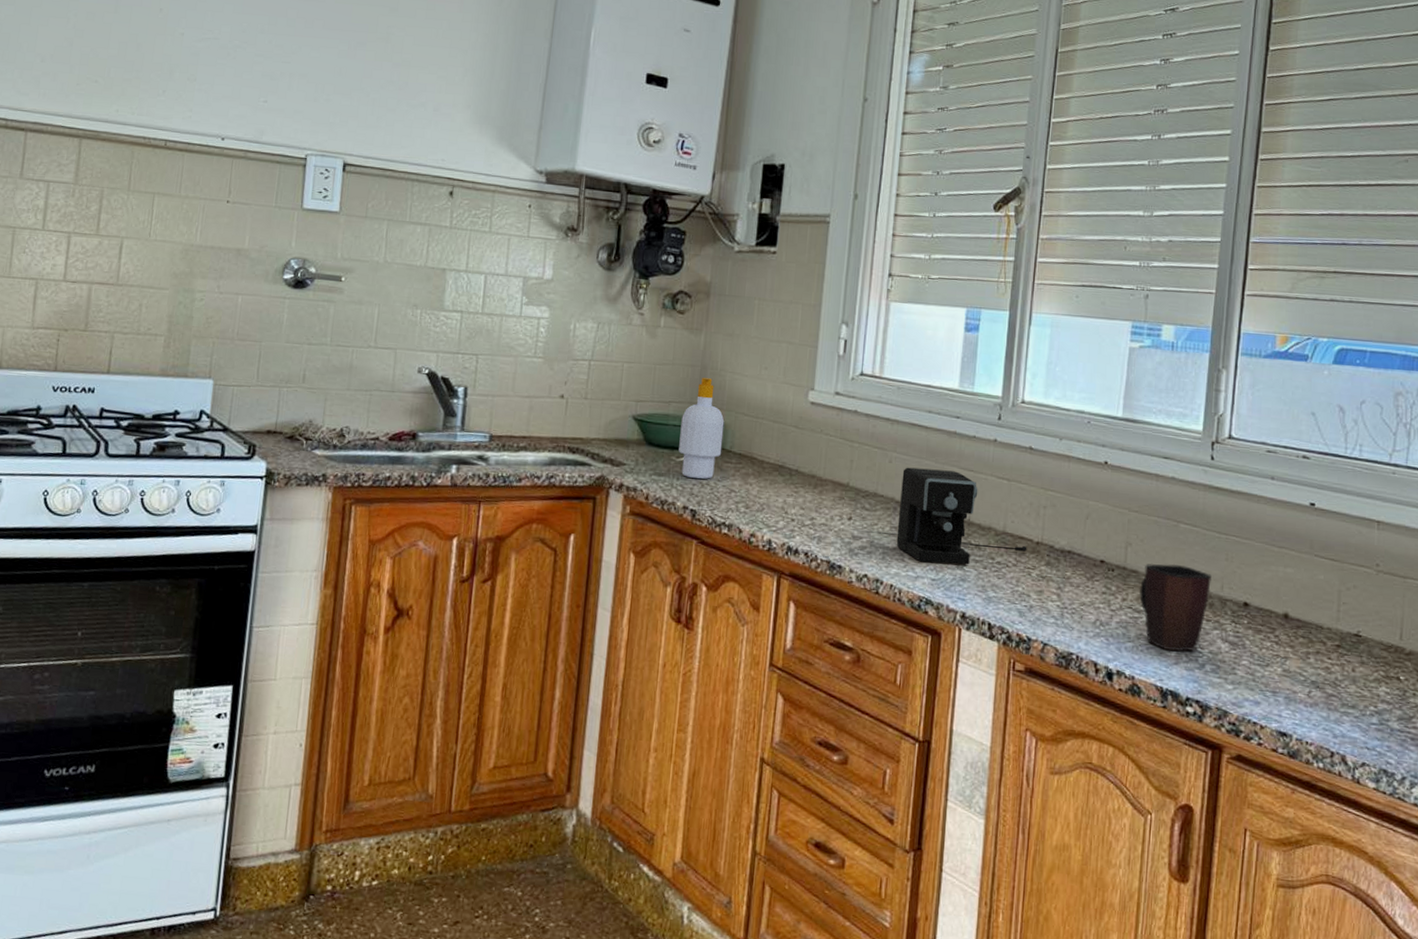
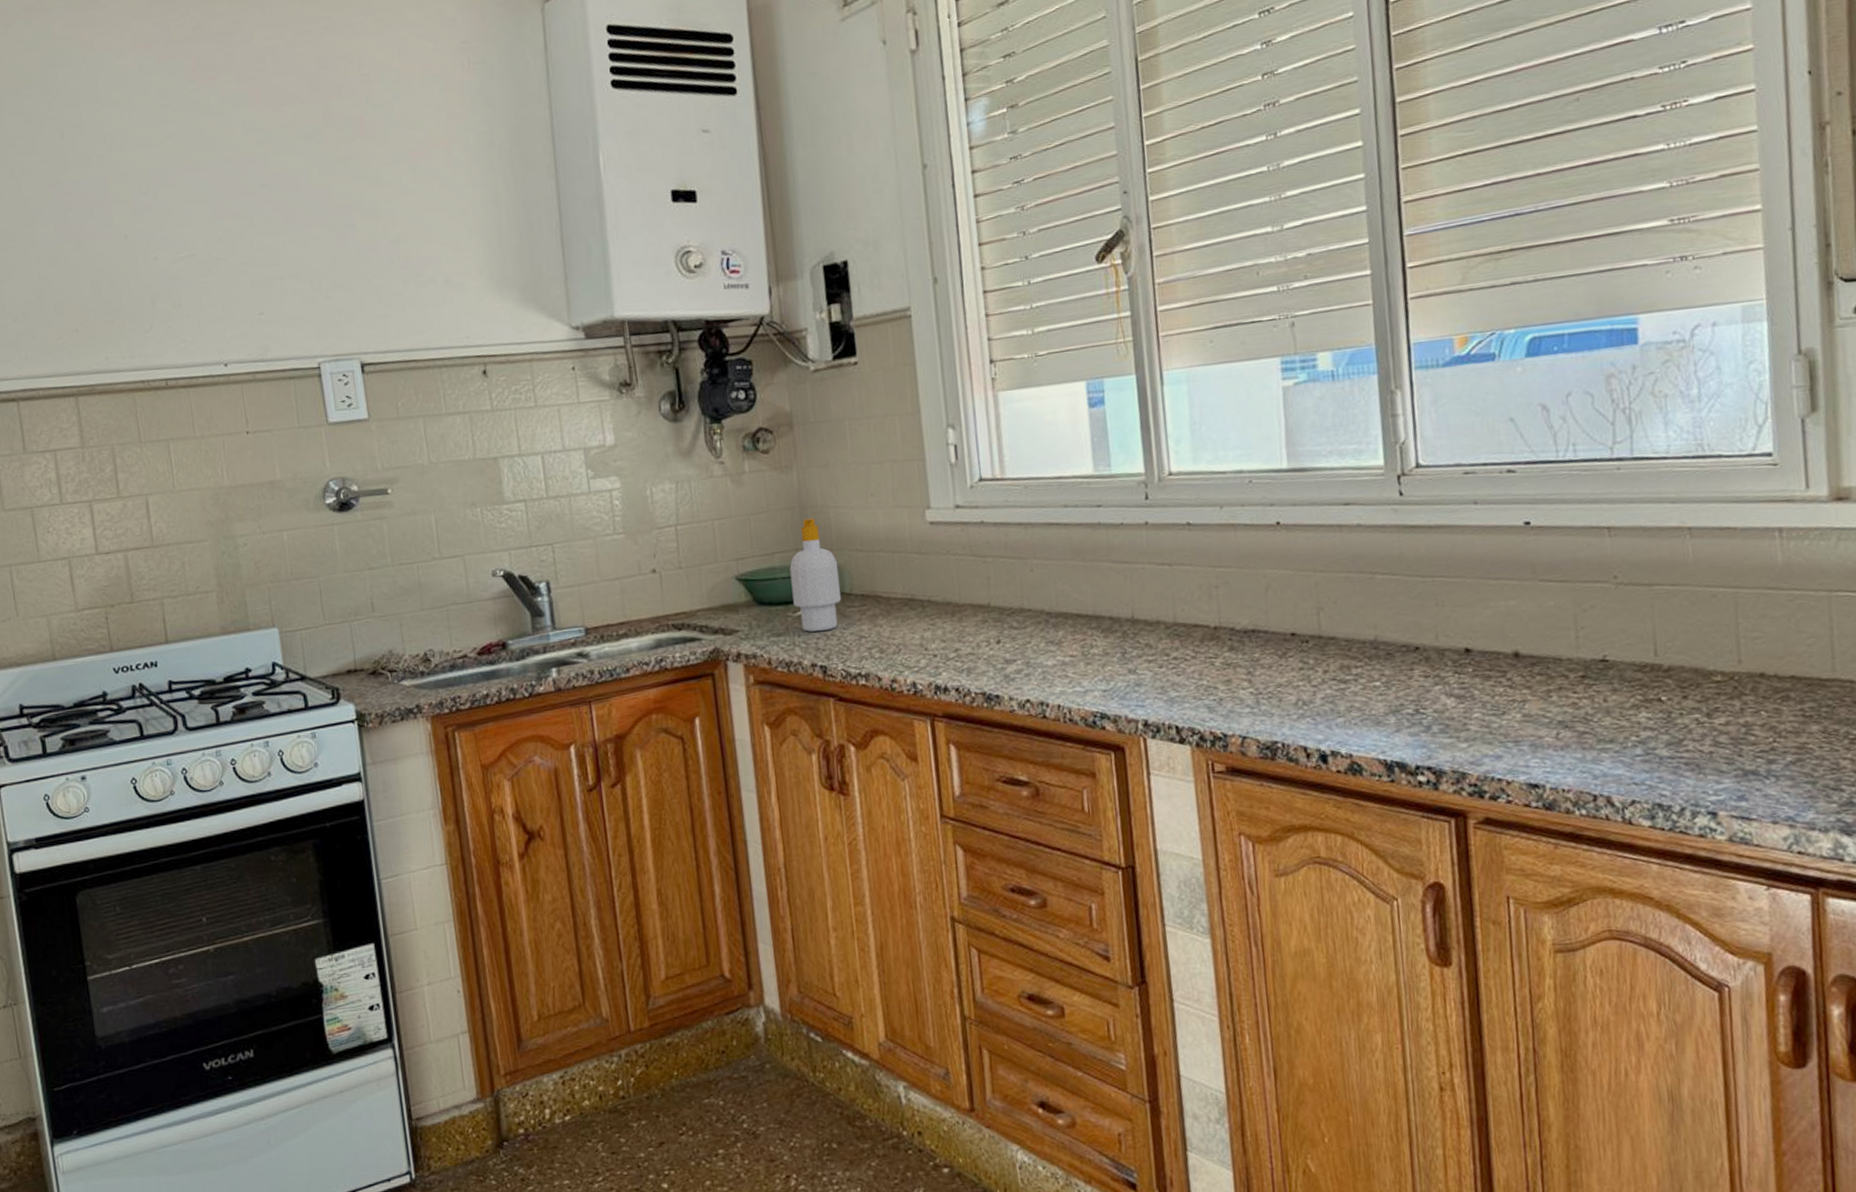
coffee maker: present [896,467,1027,565] -> none [1047,566,1205,673]
mug: present [1139,563,1212,651] -> none [1341,621,1424,718]

